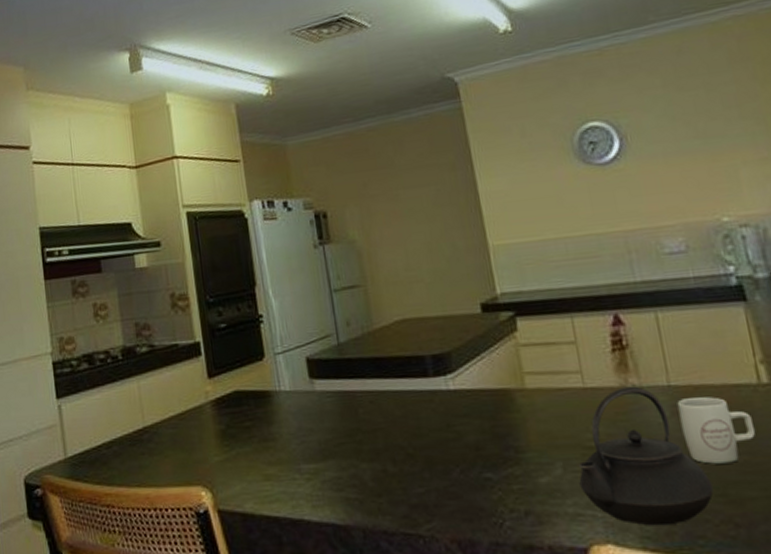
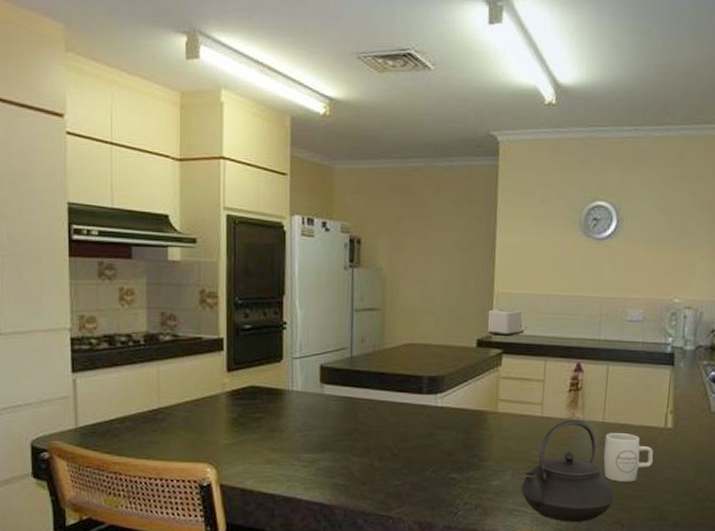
toaster: none [486,261,537,296] -> present [487,308,525,336]

